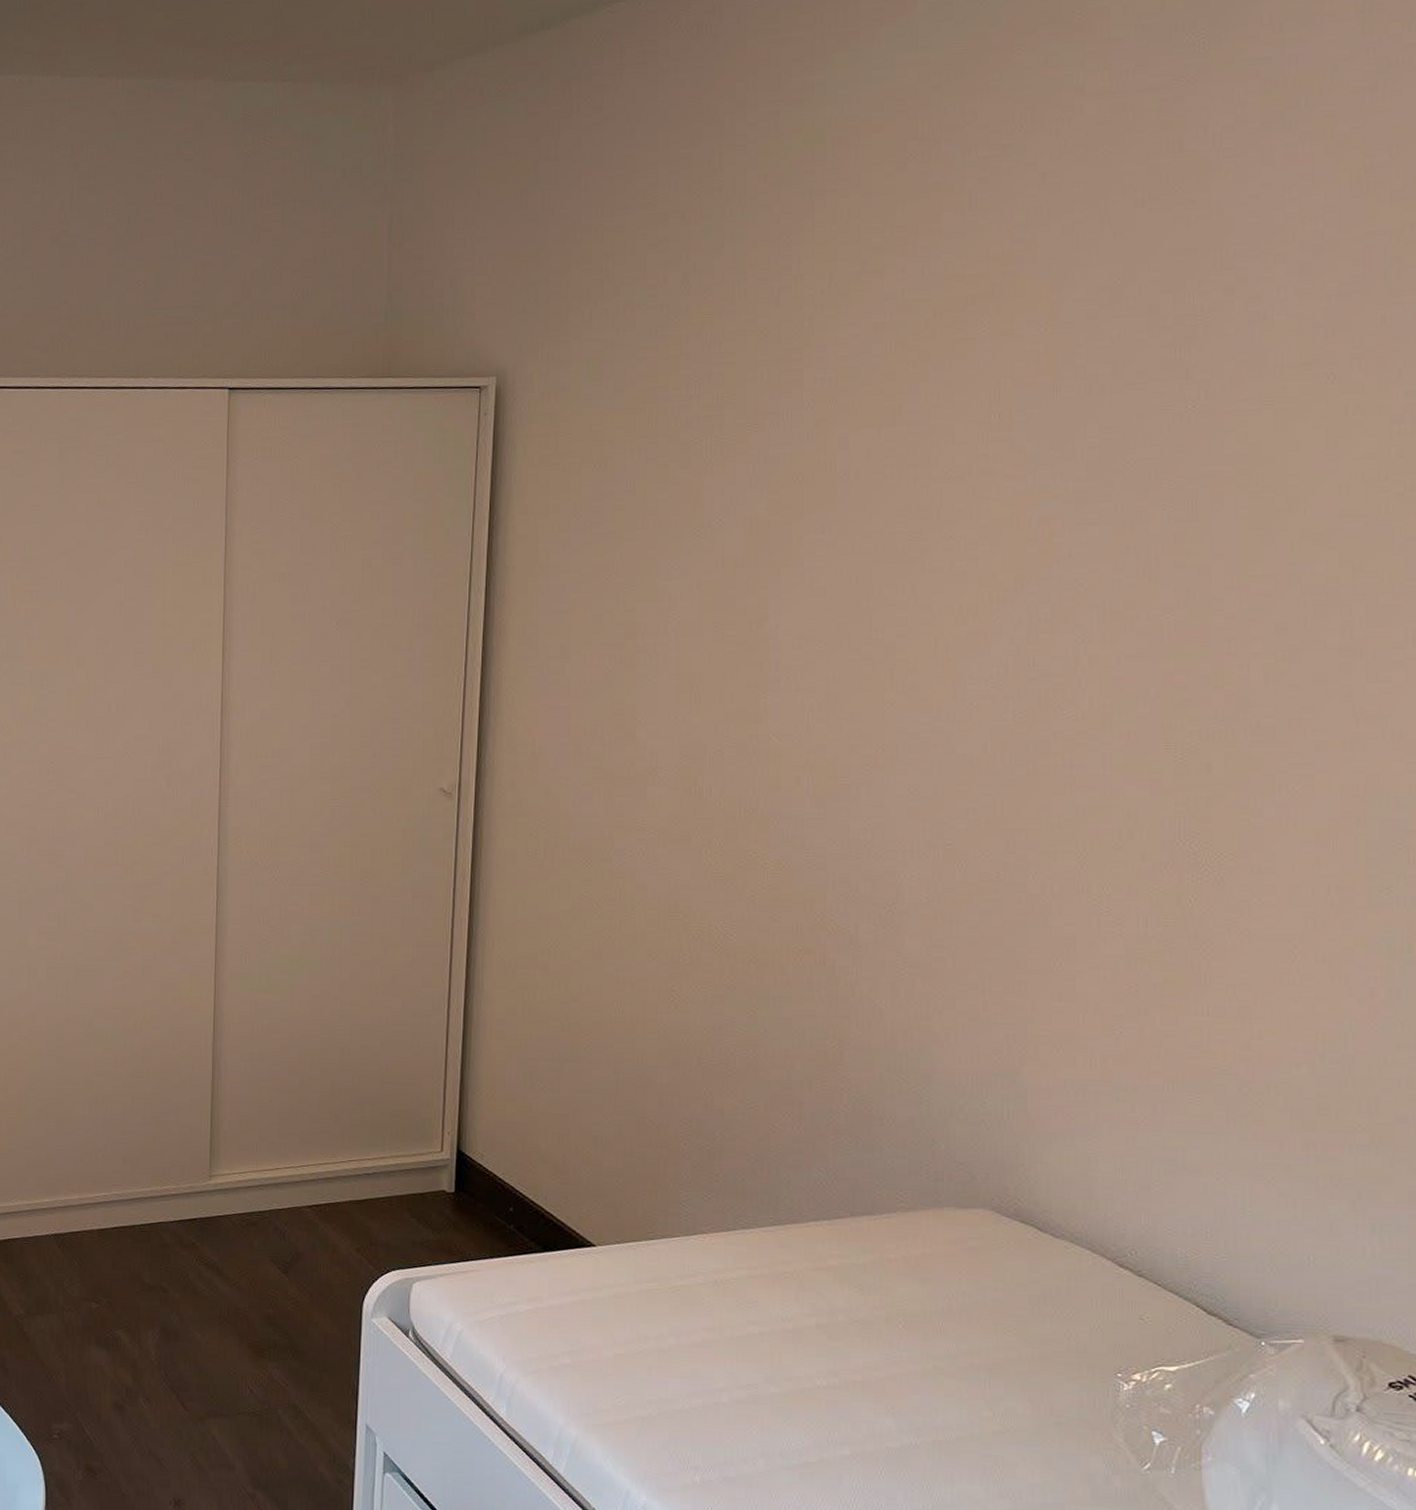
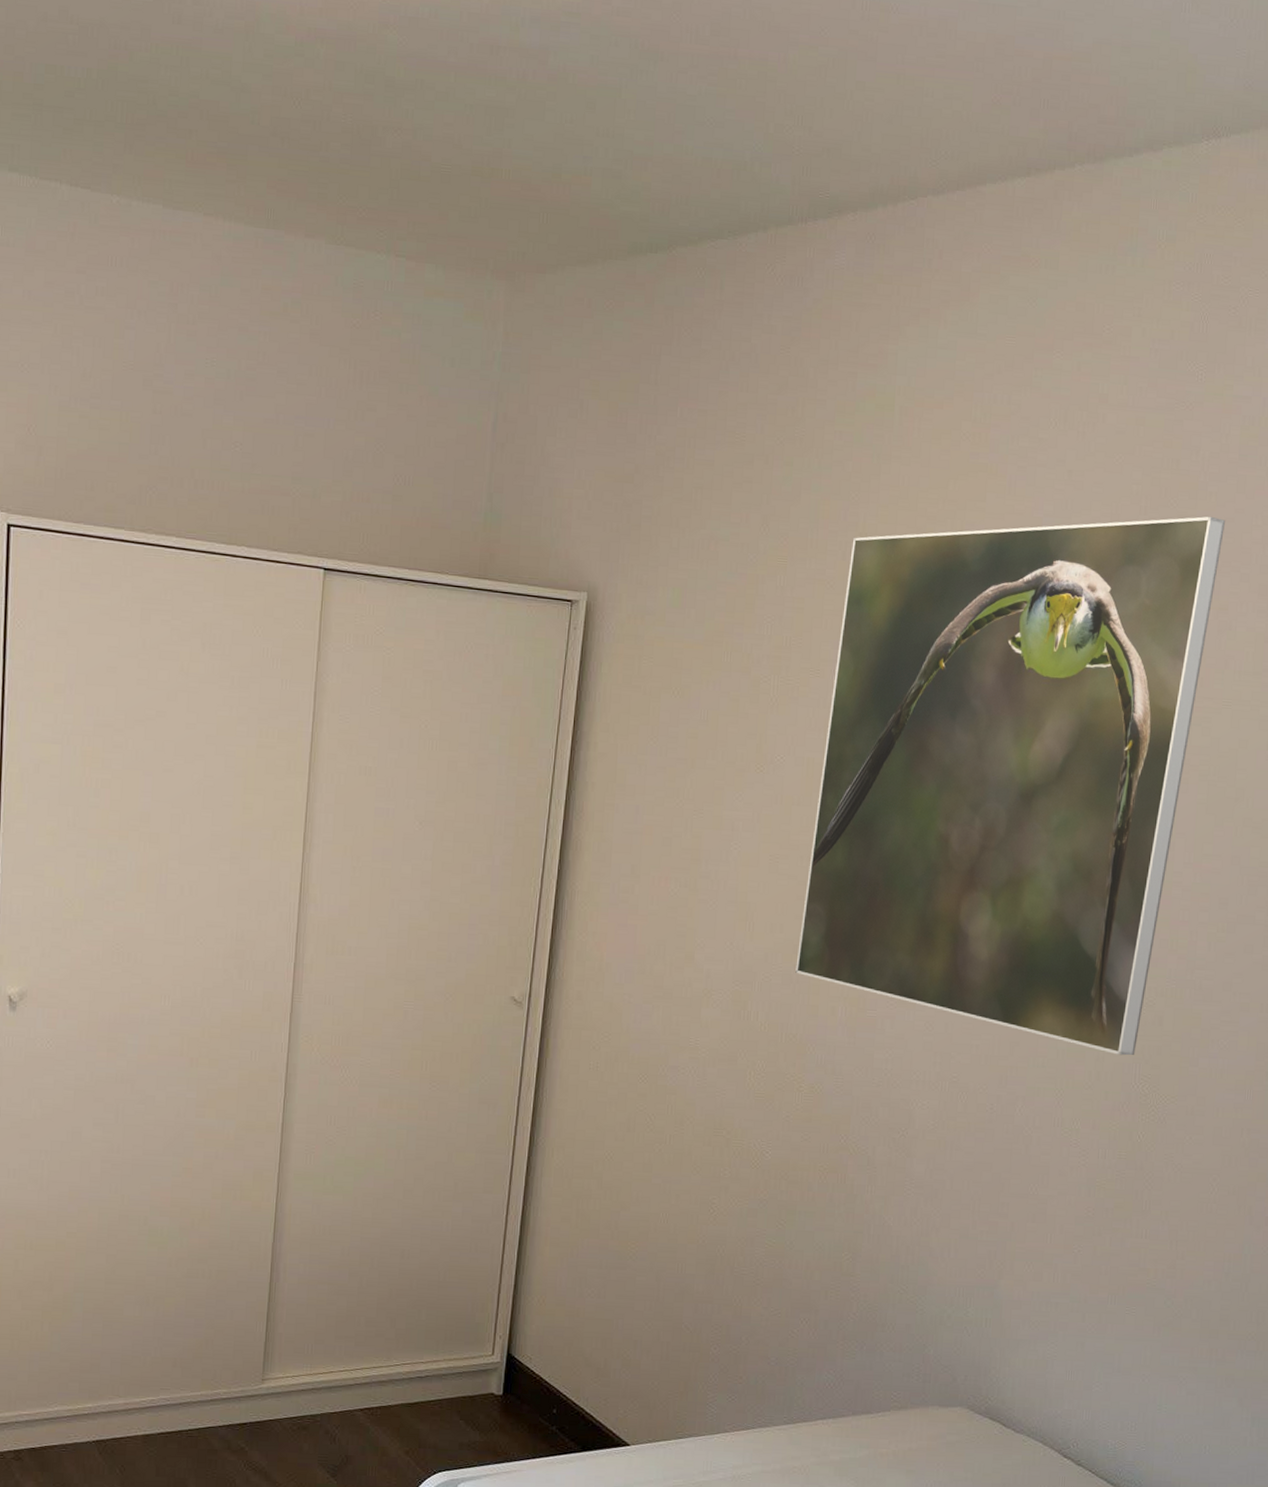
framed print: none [751,196,1249,810] -> present [795,516,1226,1056]

